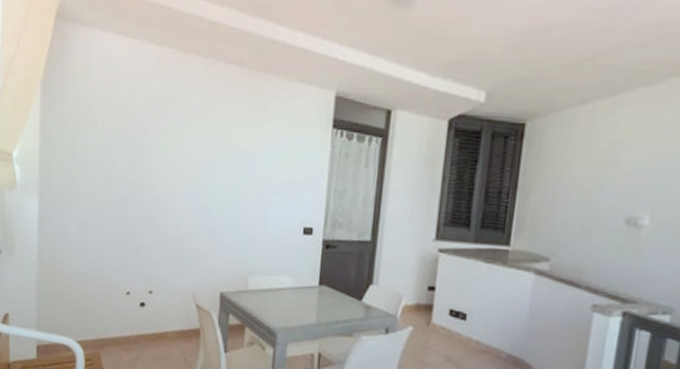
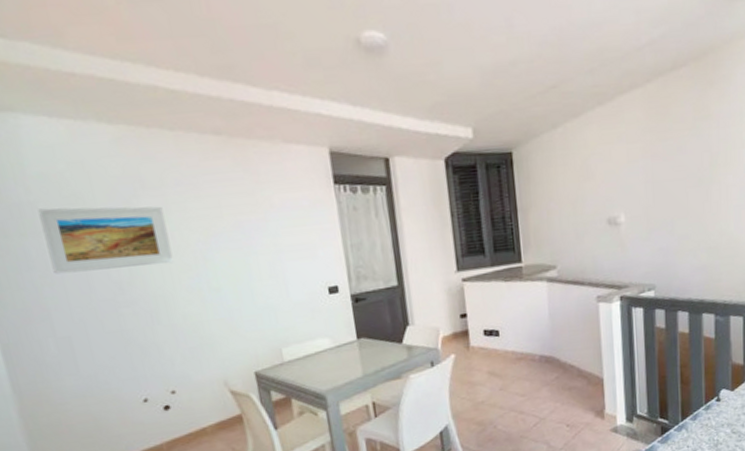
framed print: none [89,110,182,176] -> present [38,206,174,274]

